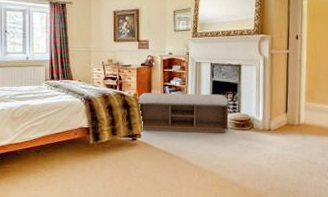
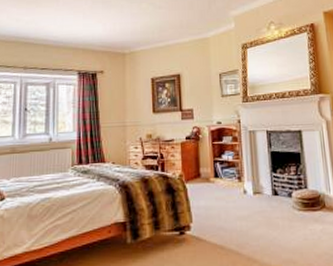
bench: present [137,93,229,134] -> none [183,168,297,222]

